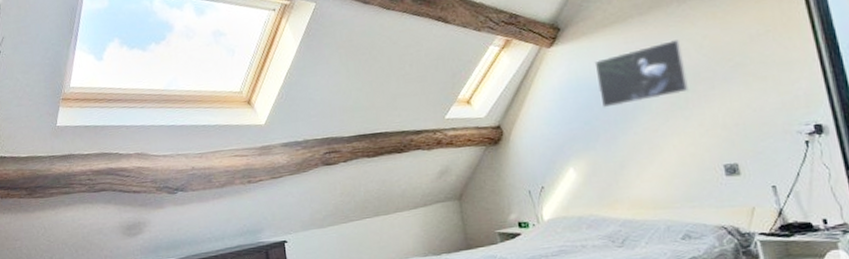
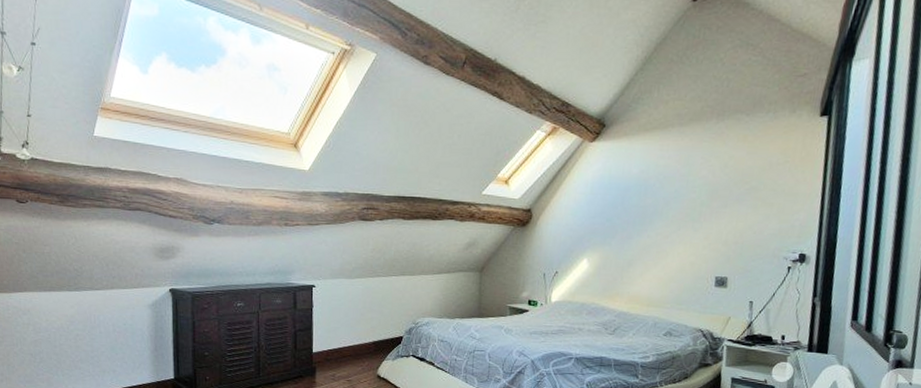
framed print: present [594,40,689,108] -> none [625,155,709,209]

